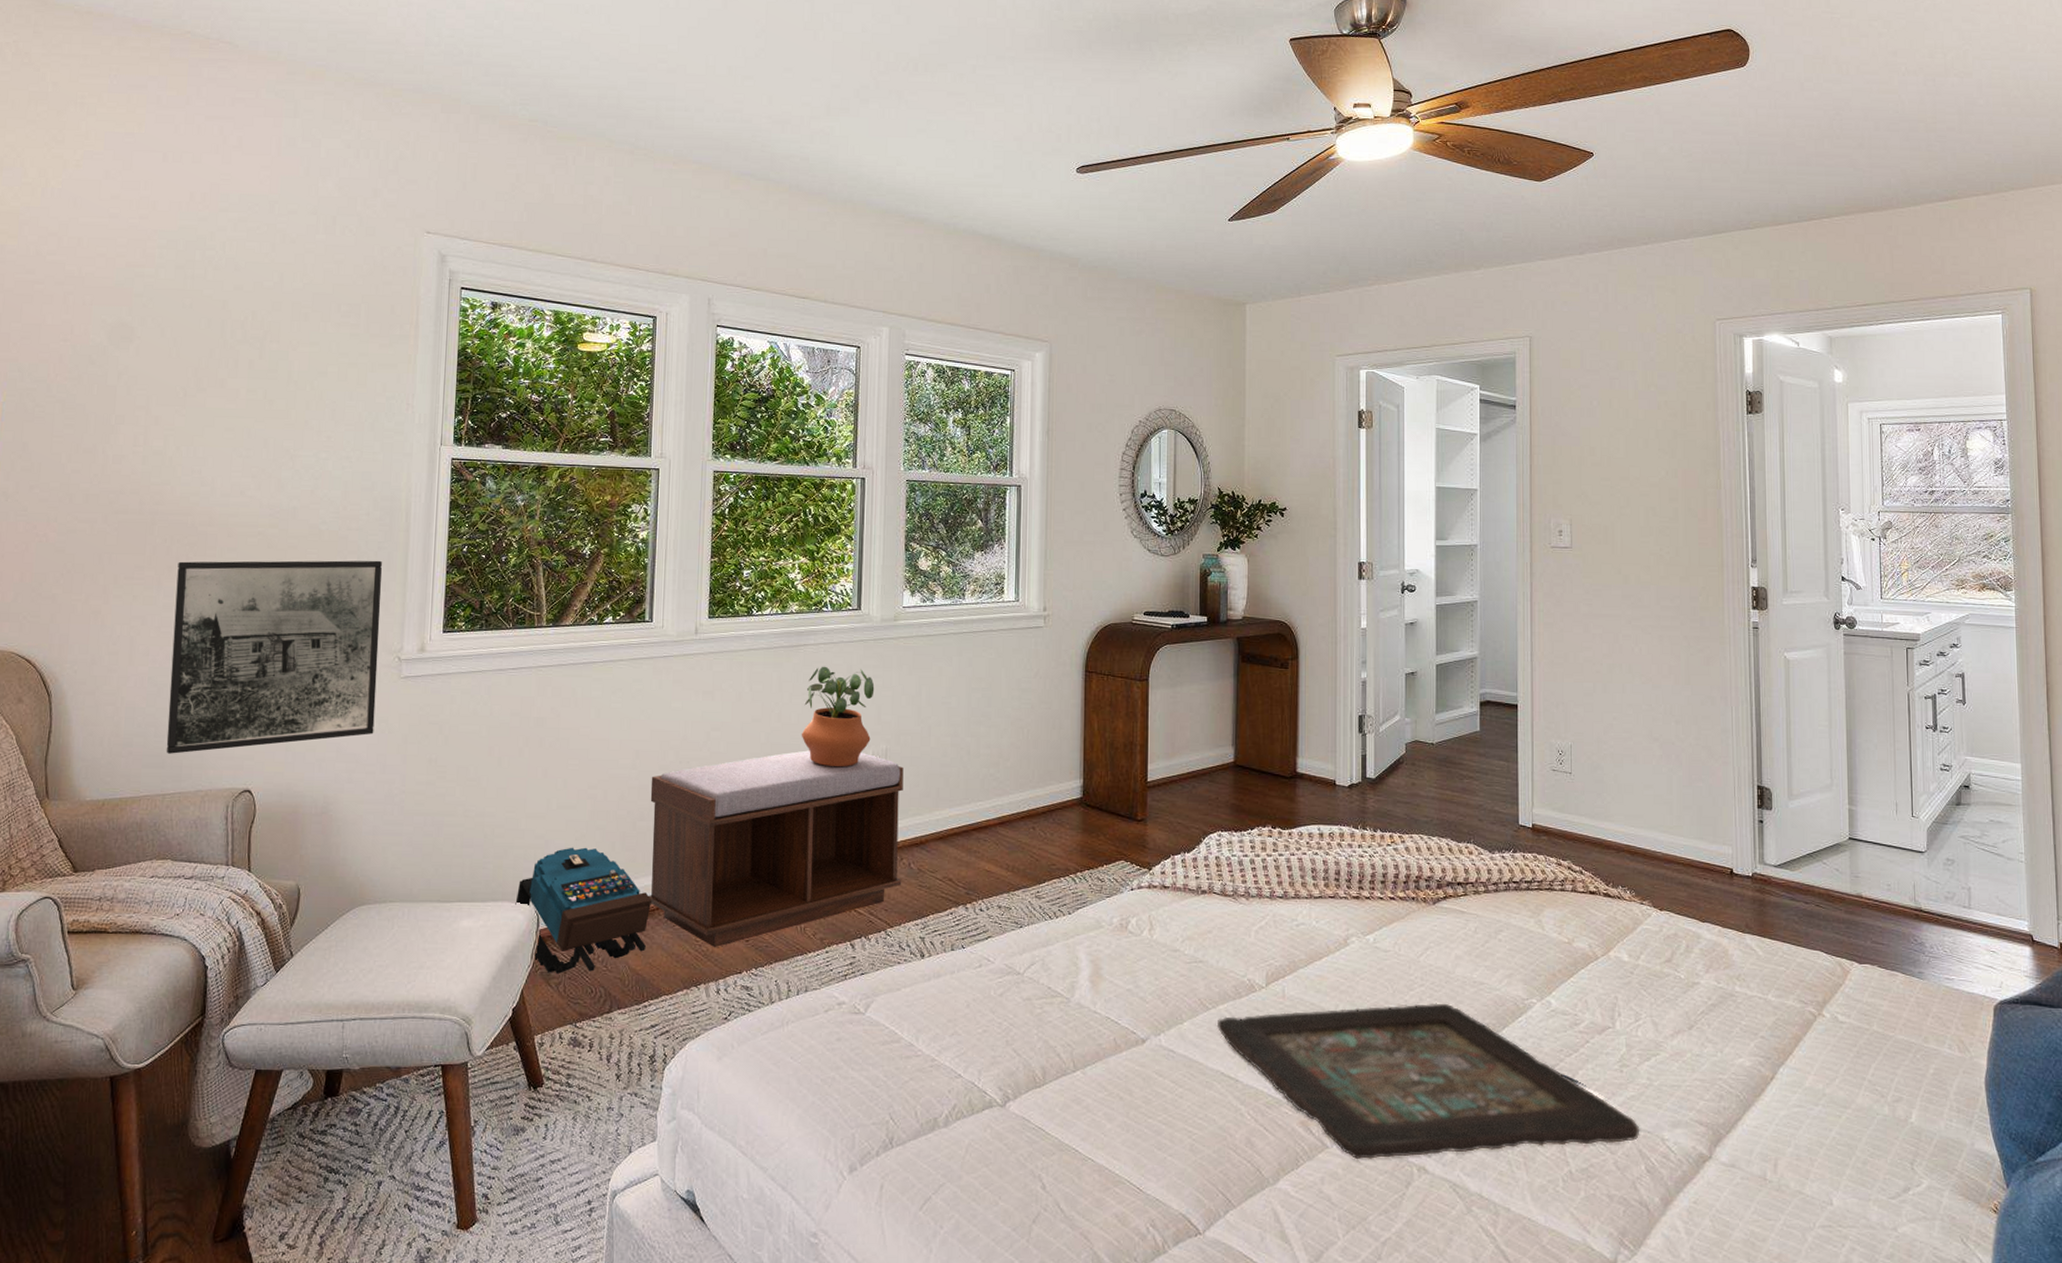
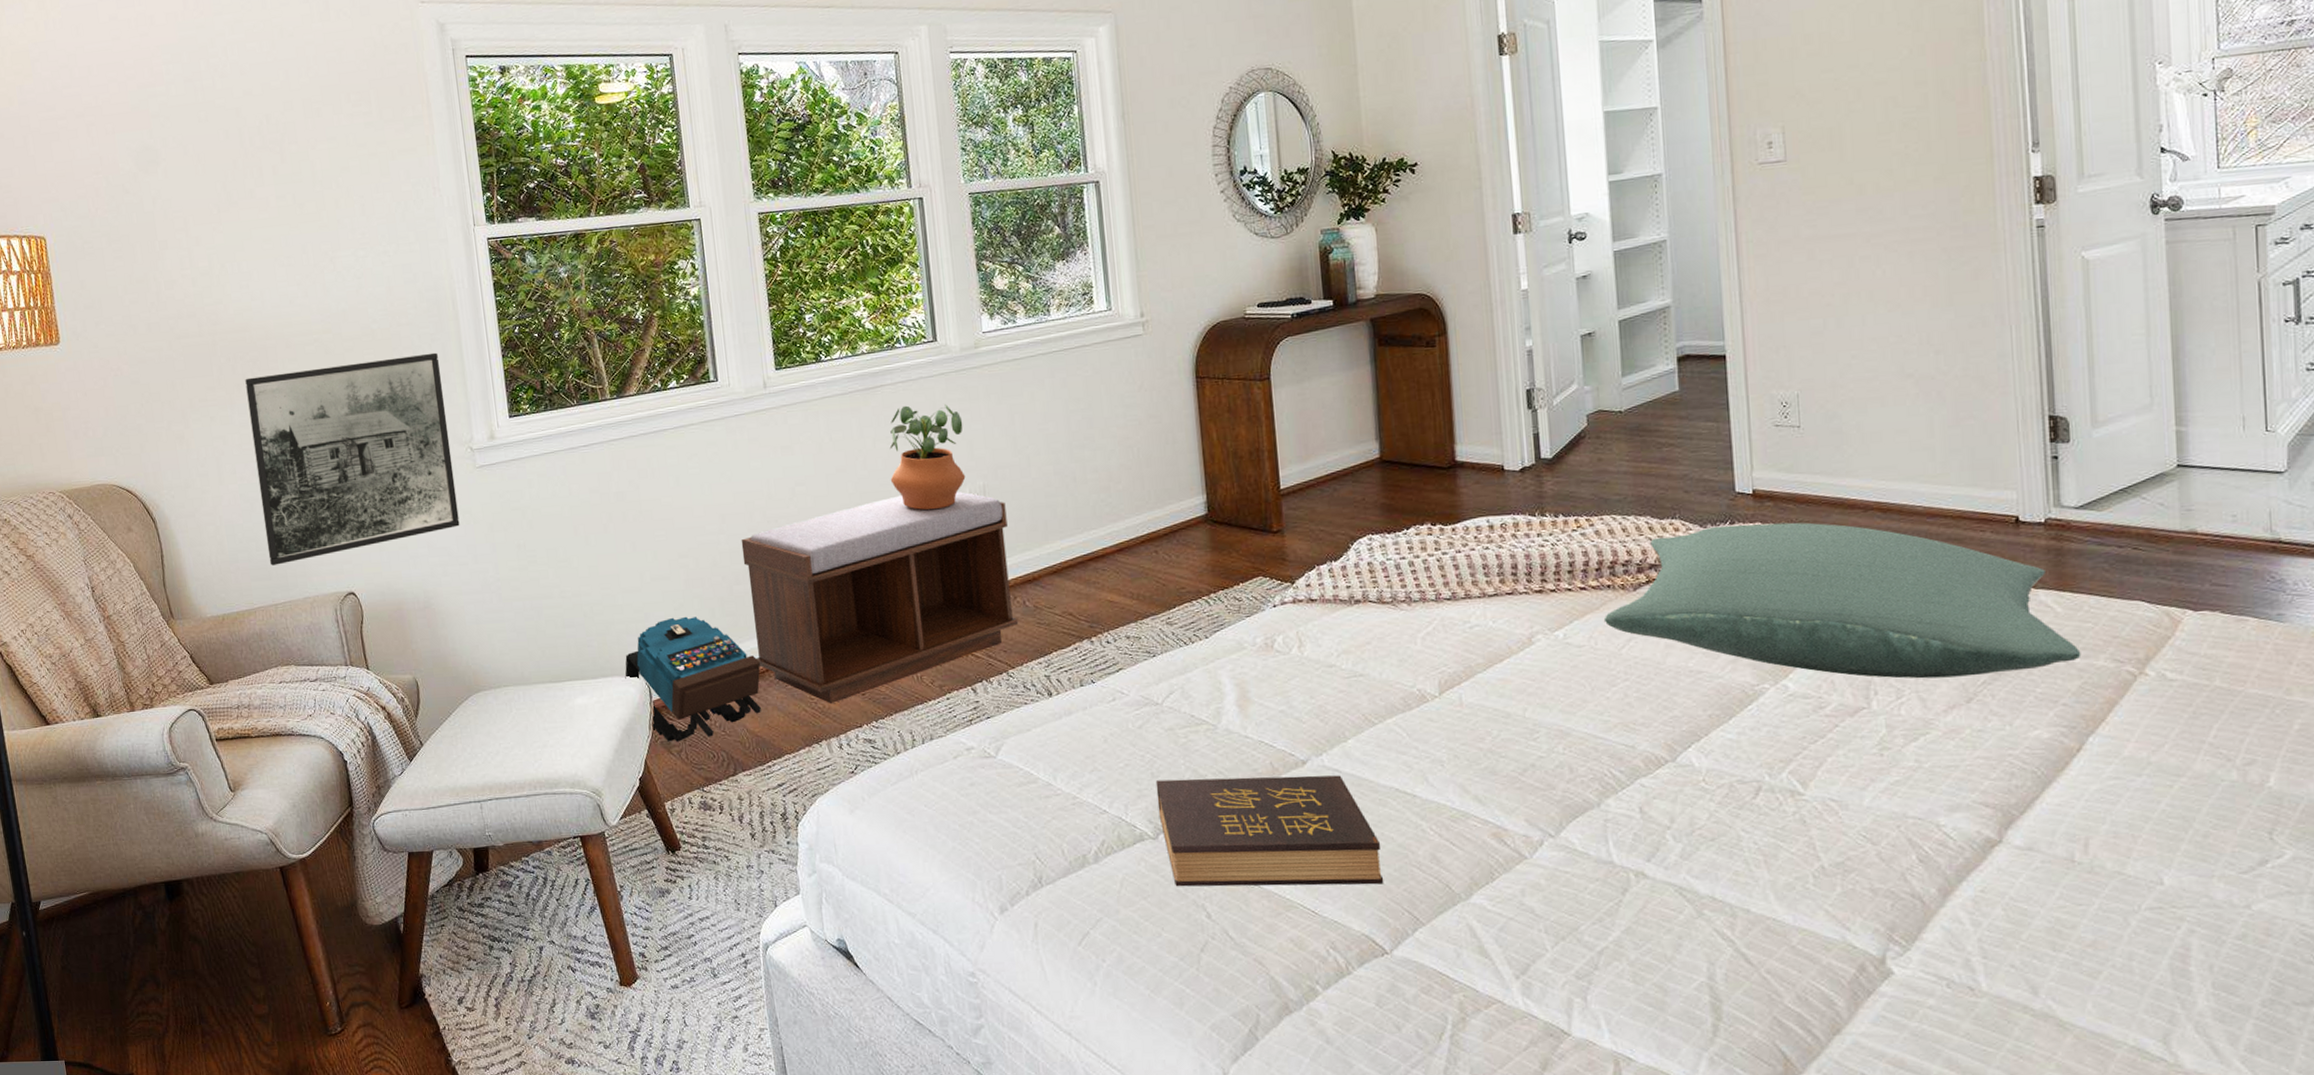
hardback book: none [1008,1048,1204,1165] -> present [1155,775,1384,887]
decorative tray: present [1216,1003,1639,1159] -> none [1385,697,1907,868]
pillow: none [1407,853,1776,1006] -> present [1603,522,2081,679]

